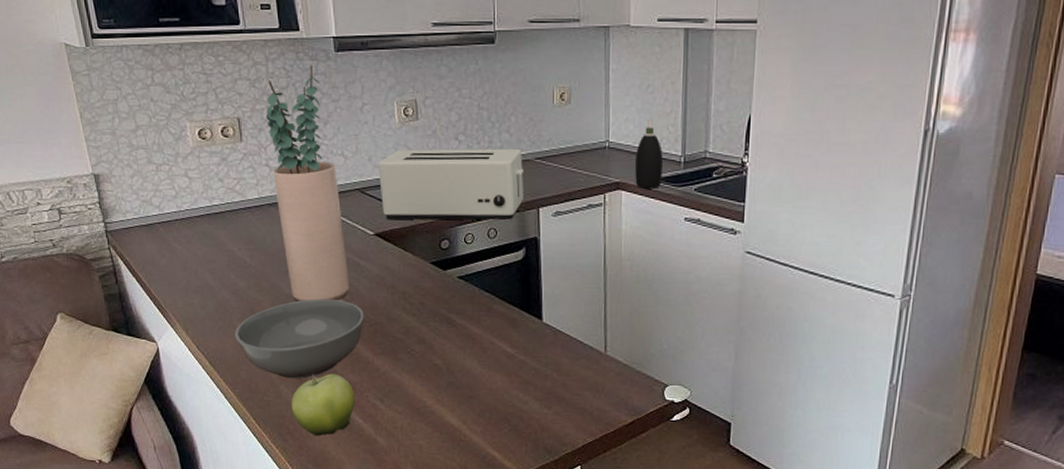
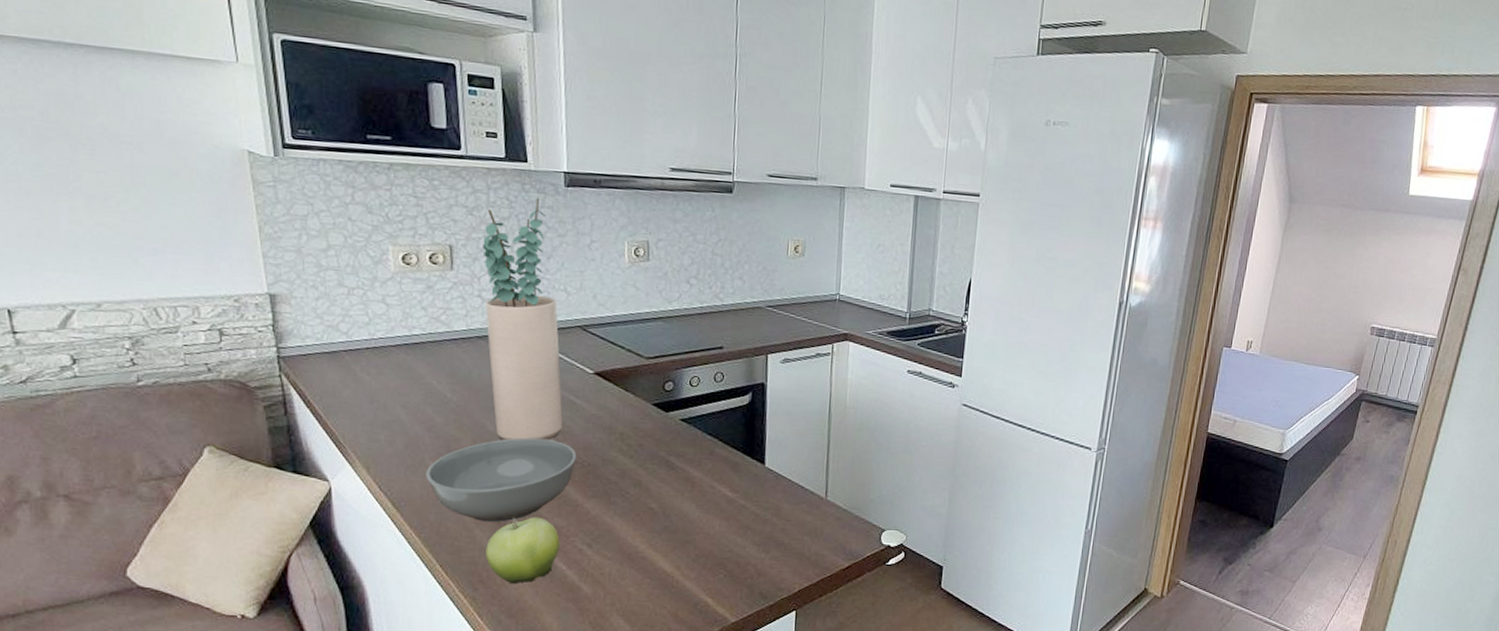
toaster: present [378,148,525,221] -> none [602,289,755,365]
soap dispenser: present [635,119,663,189] -> none [862,276,890,342]

